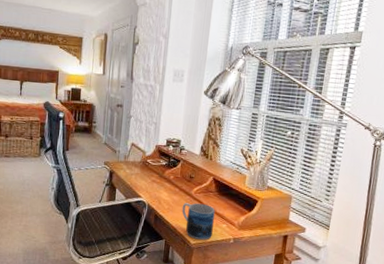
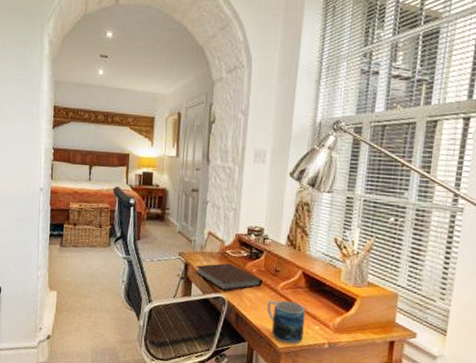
notebook: none [118,171,179,196] -> present [194,263,263,291]

